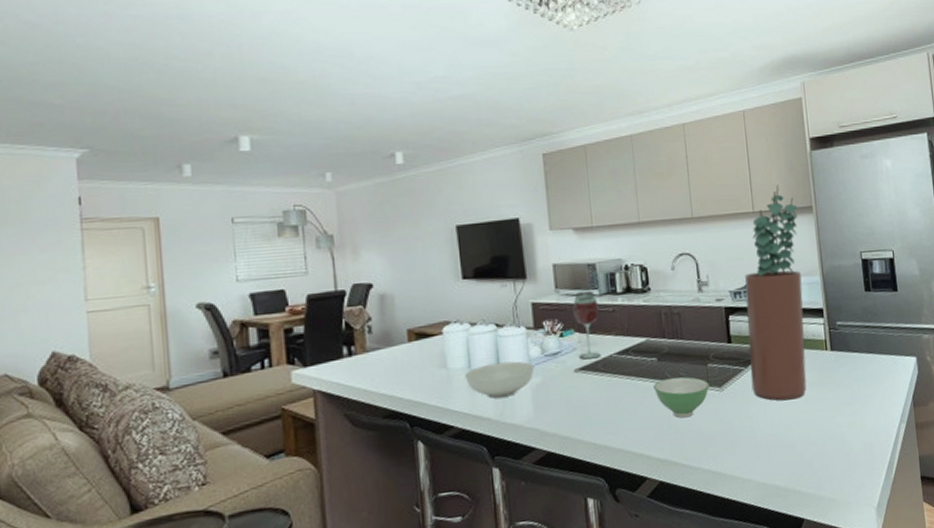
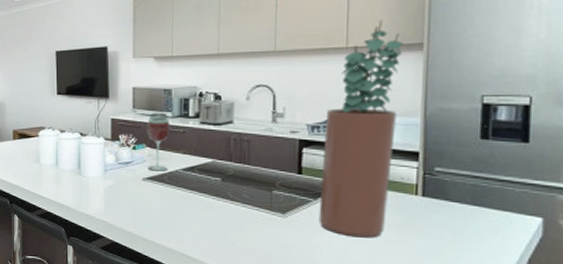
bowl: present [465,361,535,398] -> none [53,164,109,192]
toaster: none [625,271,663,301] -> present [198,99,235,127]
bowl: present [652,377,709,418] -> none [213,197,272,236]

